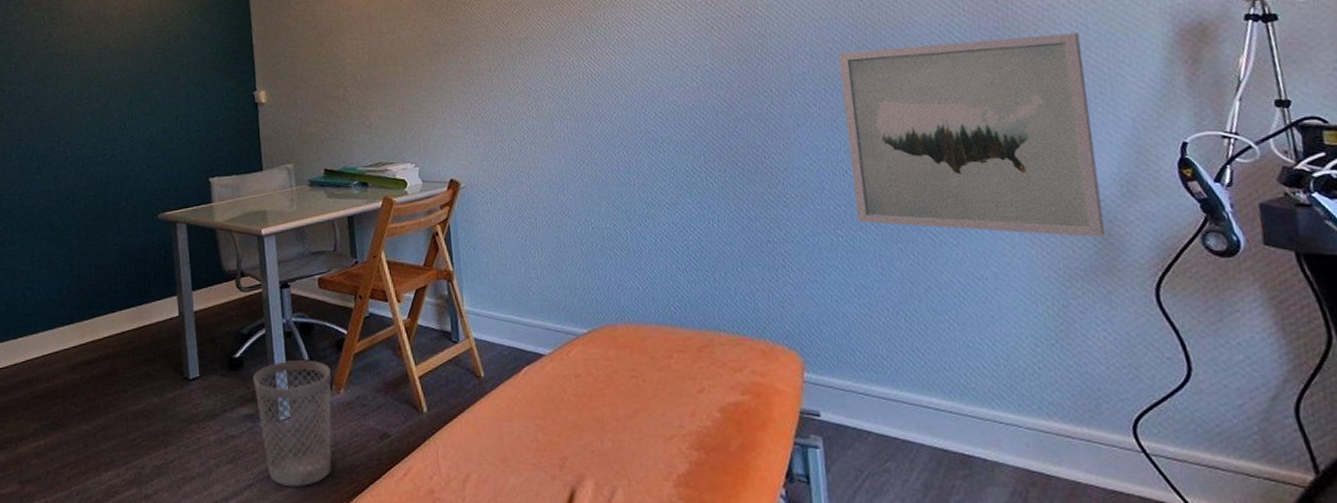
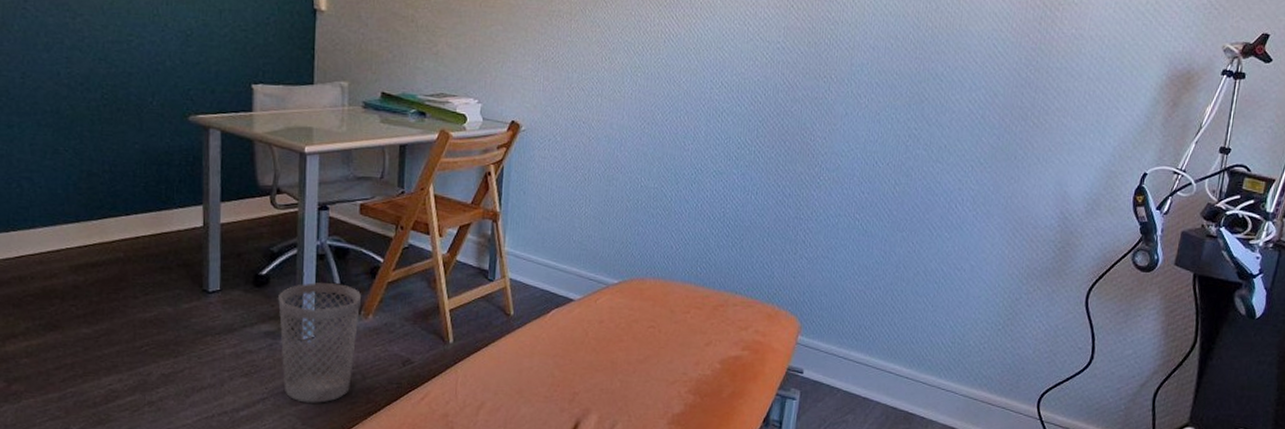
wall art: present [838,32,1106,238] -> none [875,50,1096,245]

